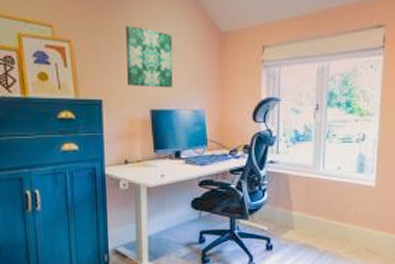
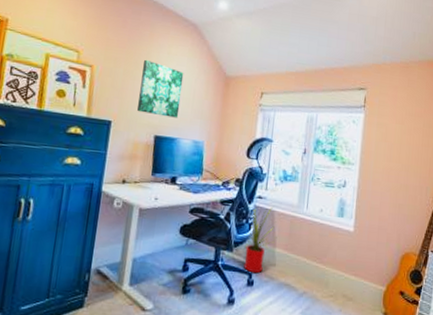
house plant: none [260,170,294,238] -> present [244,206,277,274]

